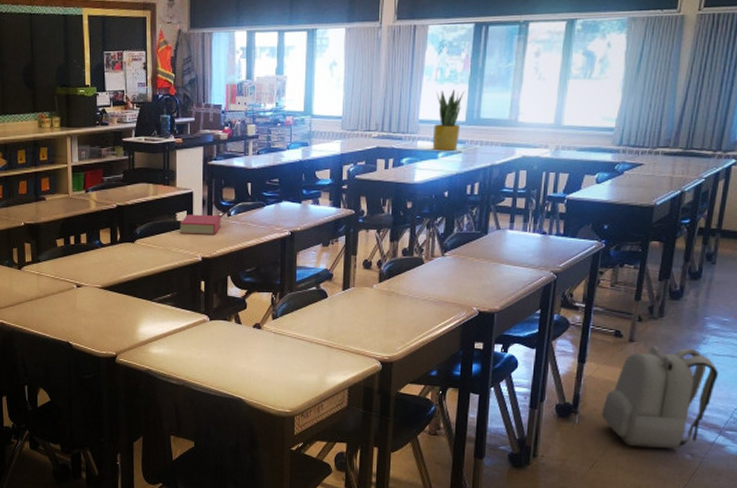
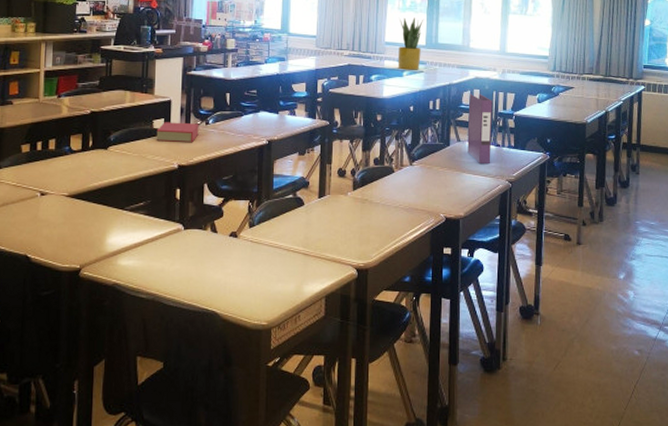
binder: none [508,174,541,254] -> present [467,93,493,165]
backpack: present [601,346,718,449] -> none [560,248,652,346]

